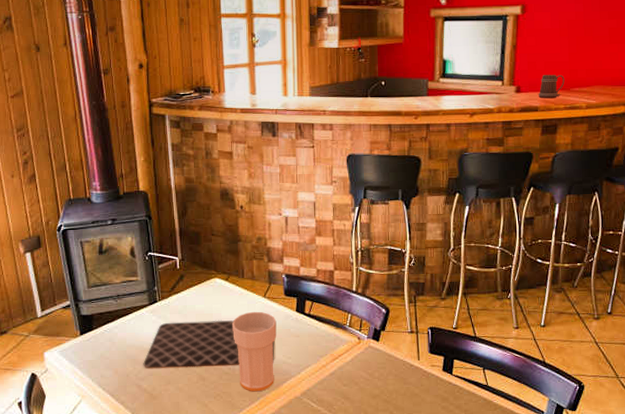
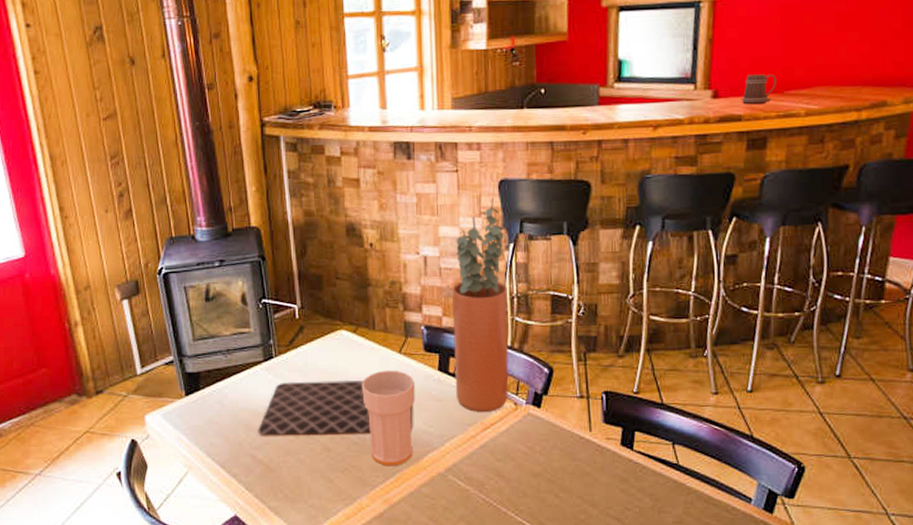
vase: none [308,169,354,345] -> present [452,198,509,412]

